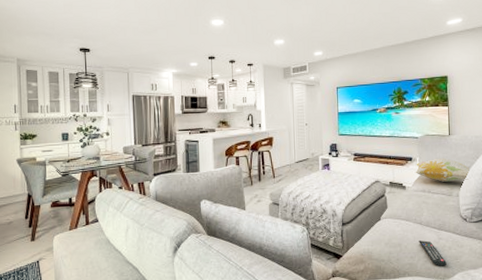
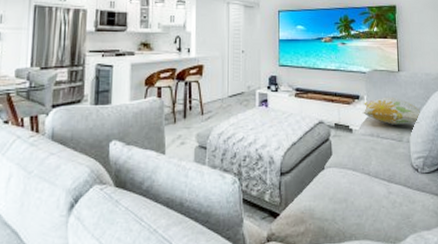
remote control: present [419,240,447,267] -> none [367,195,398,227]

